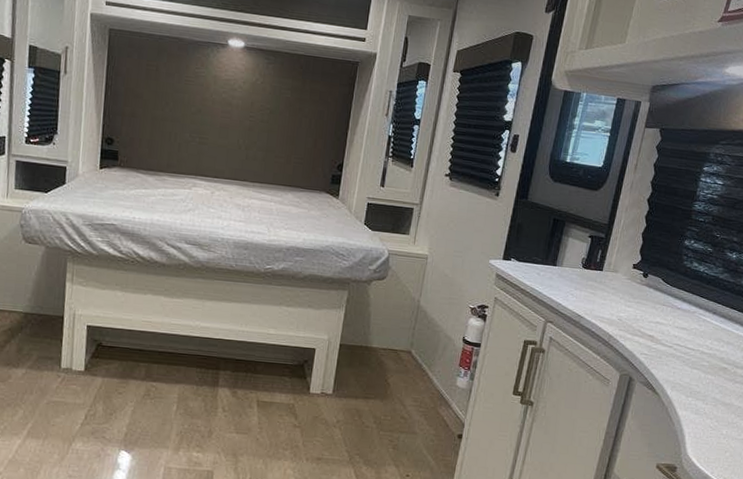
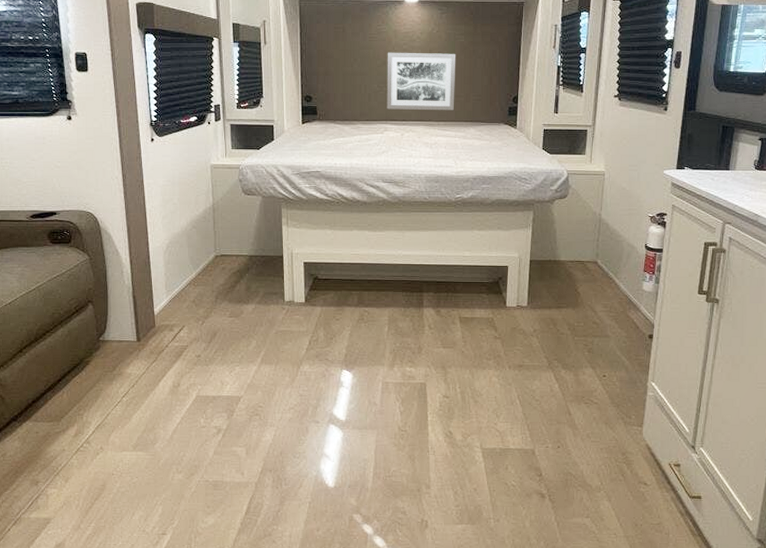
wall art: none [198,99,280,172] -> present [387,52,456,111]

